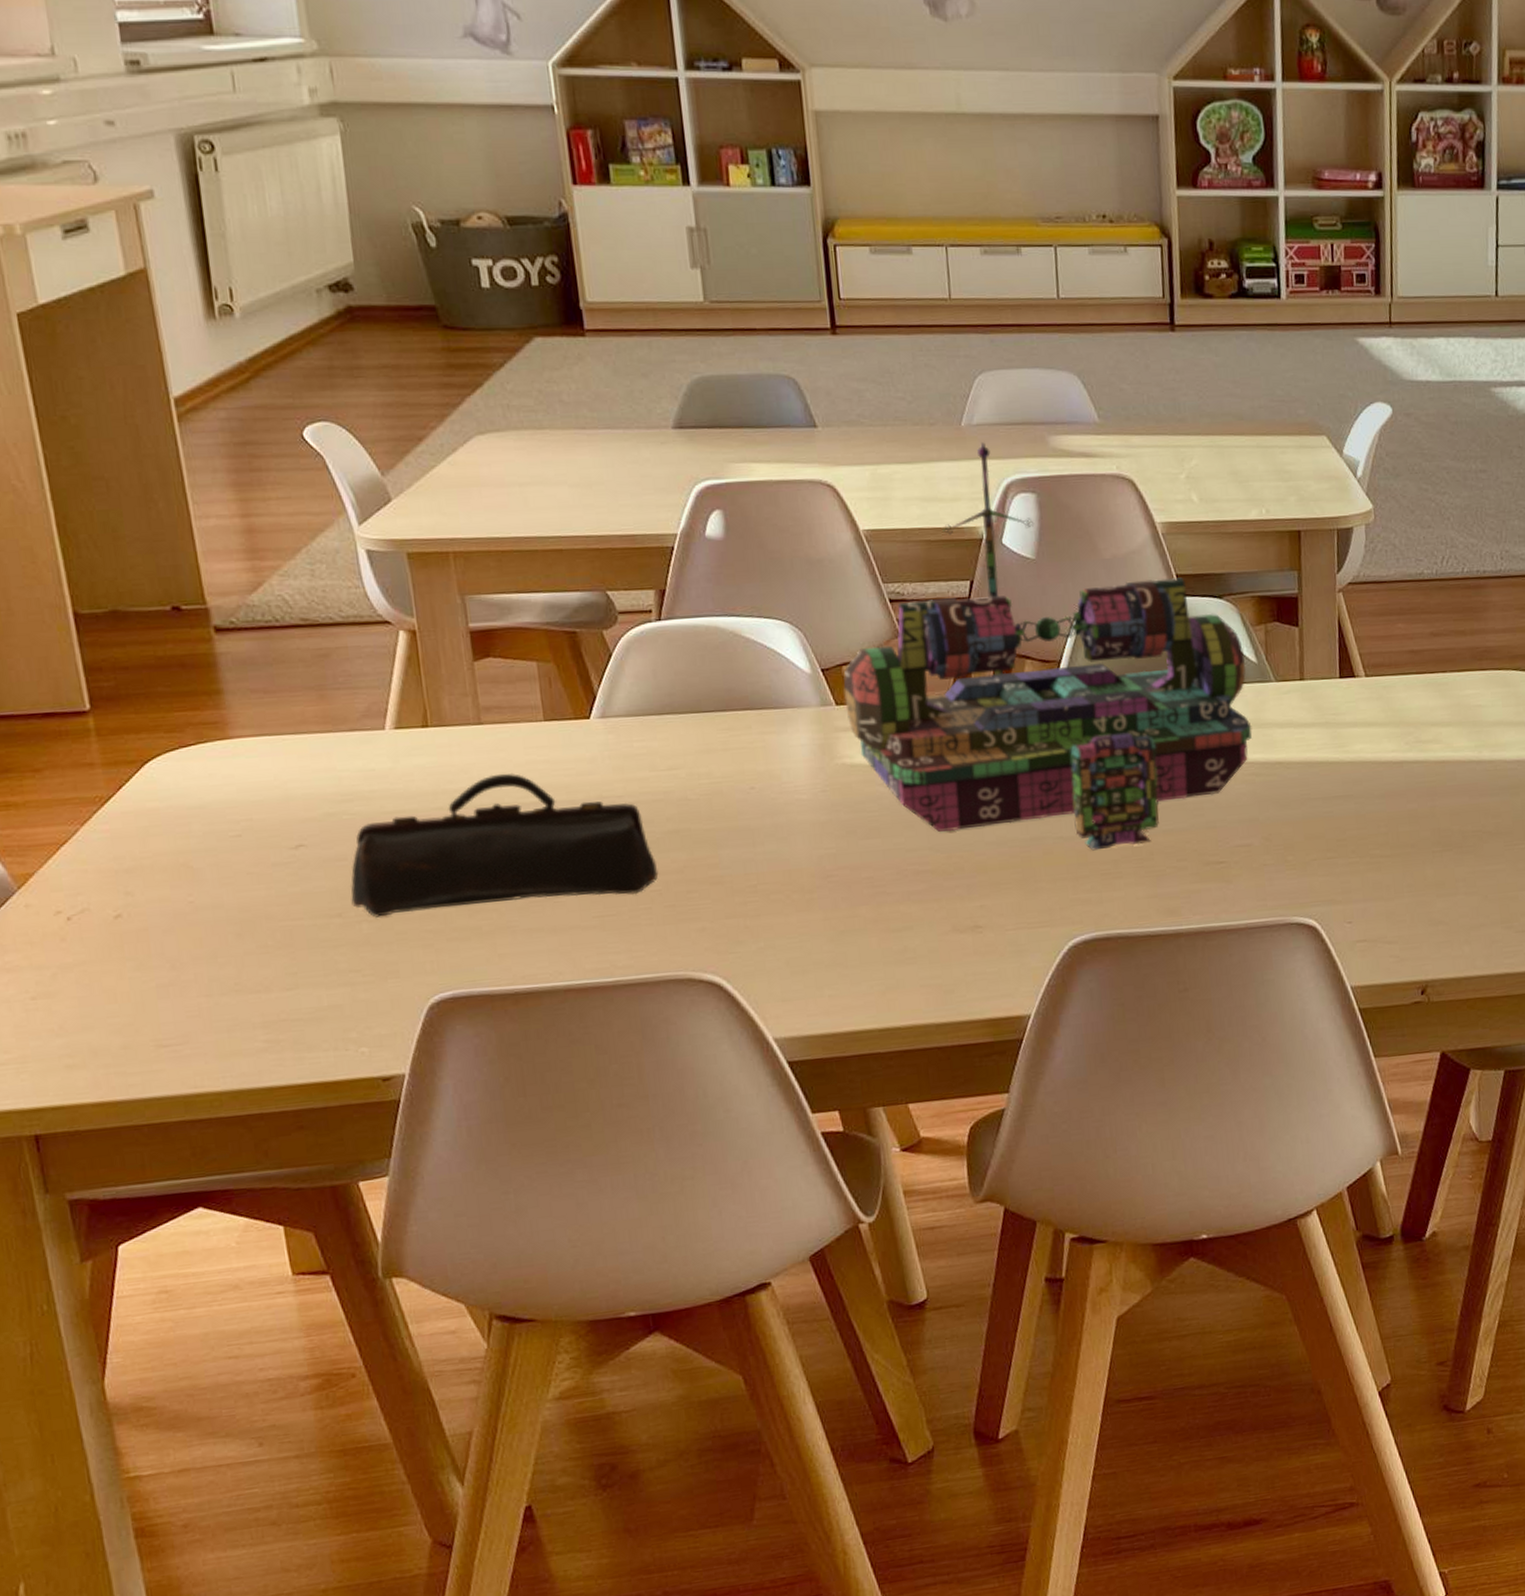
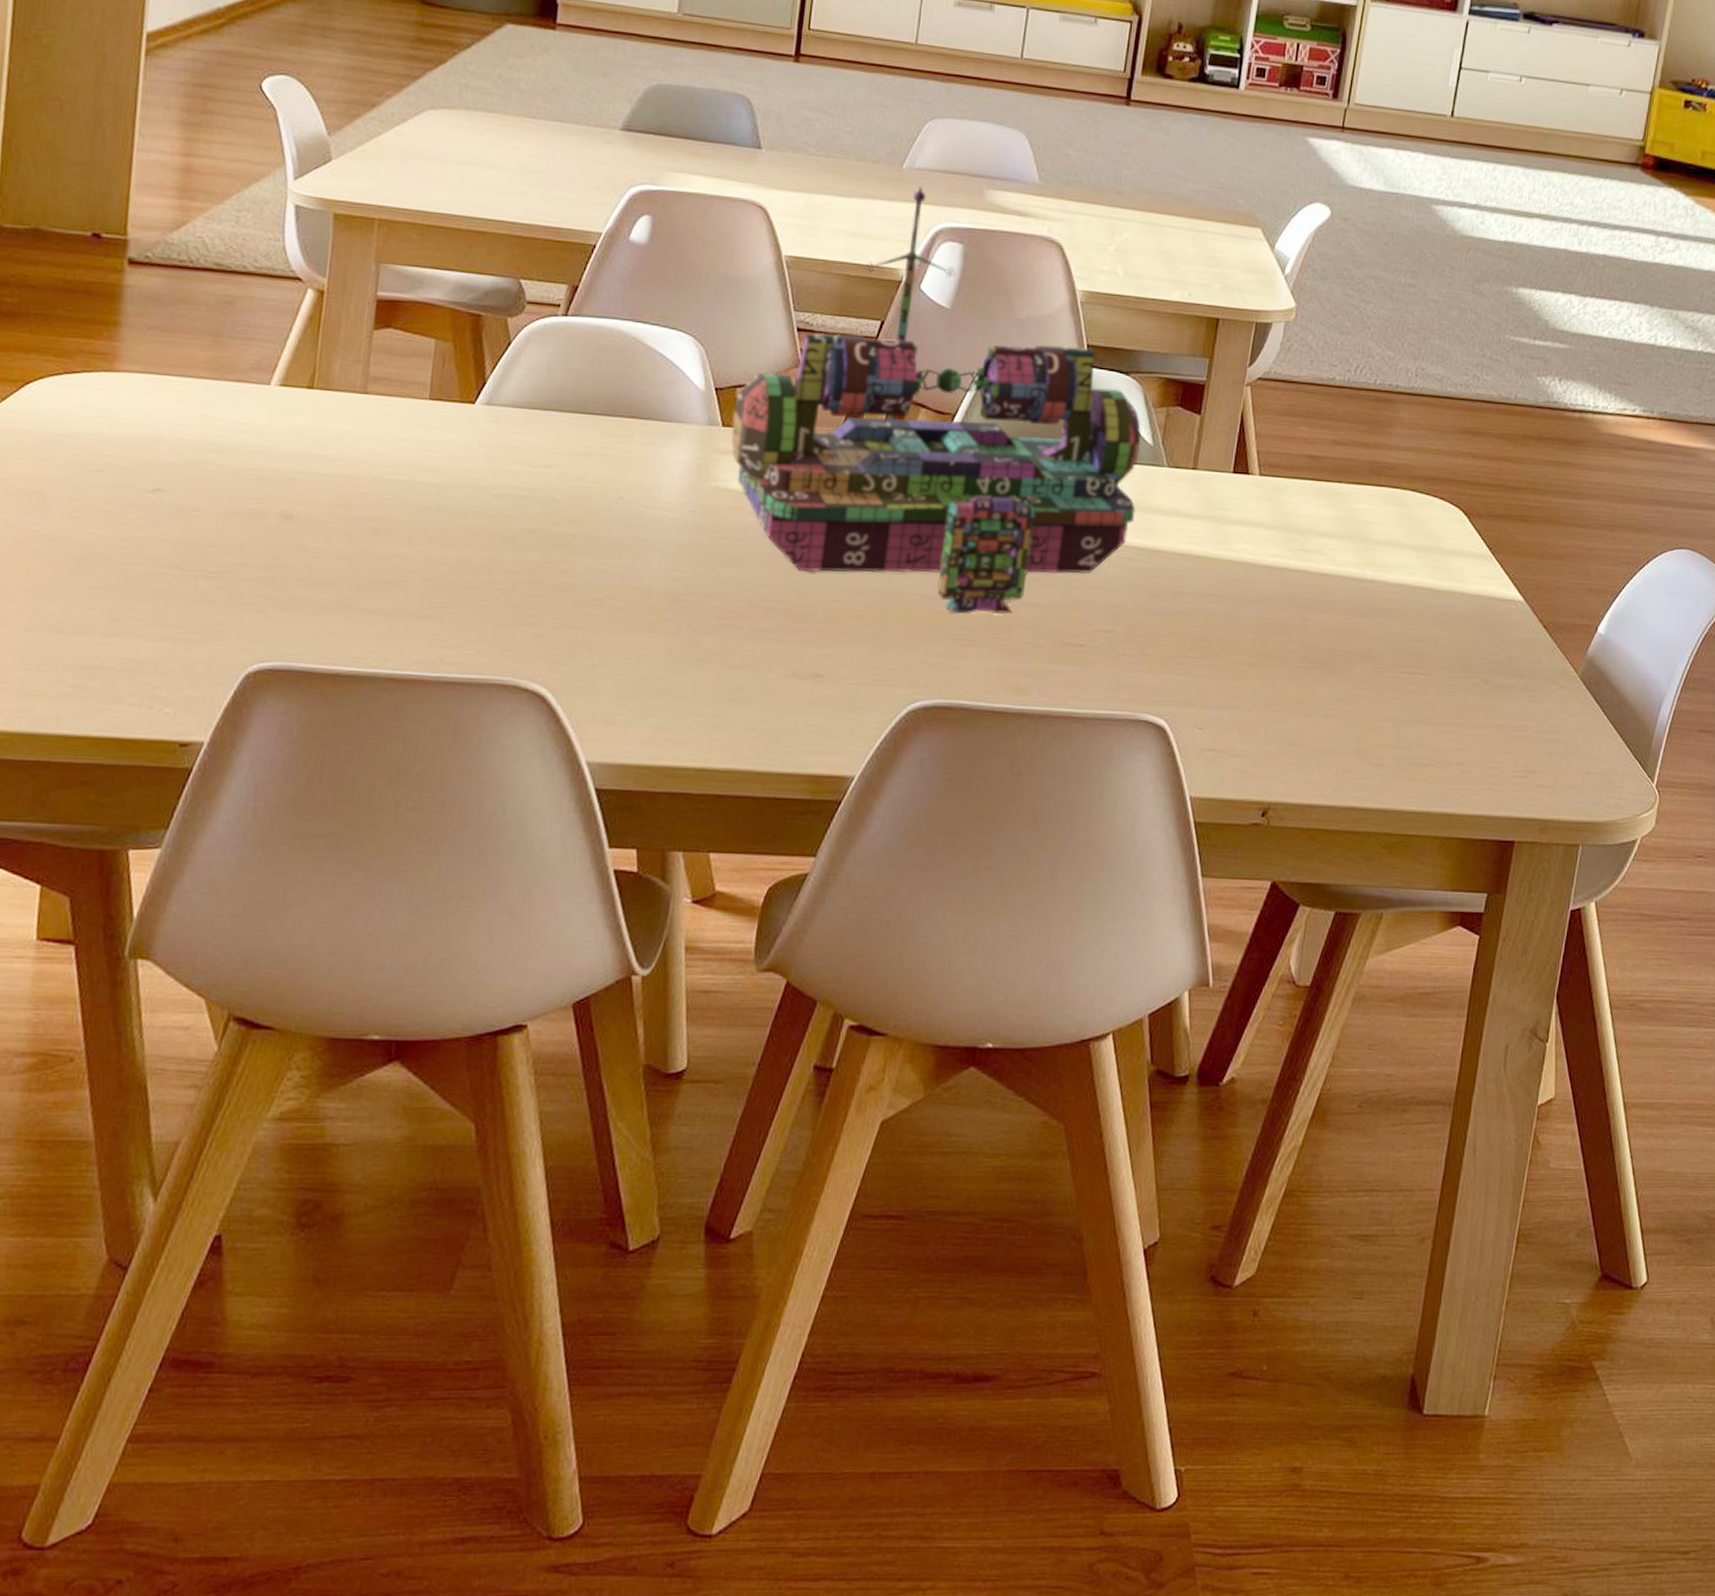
pencil case: present [351,772,659,918] -> none [194,445,508,589]

